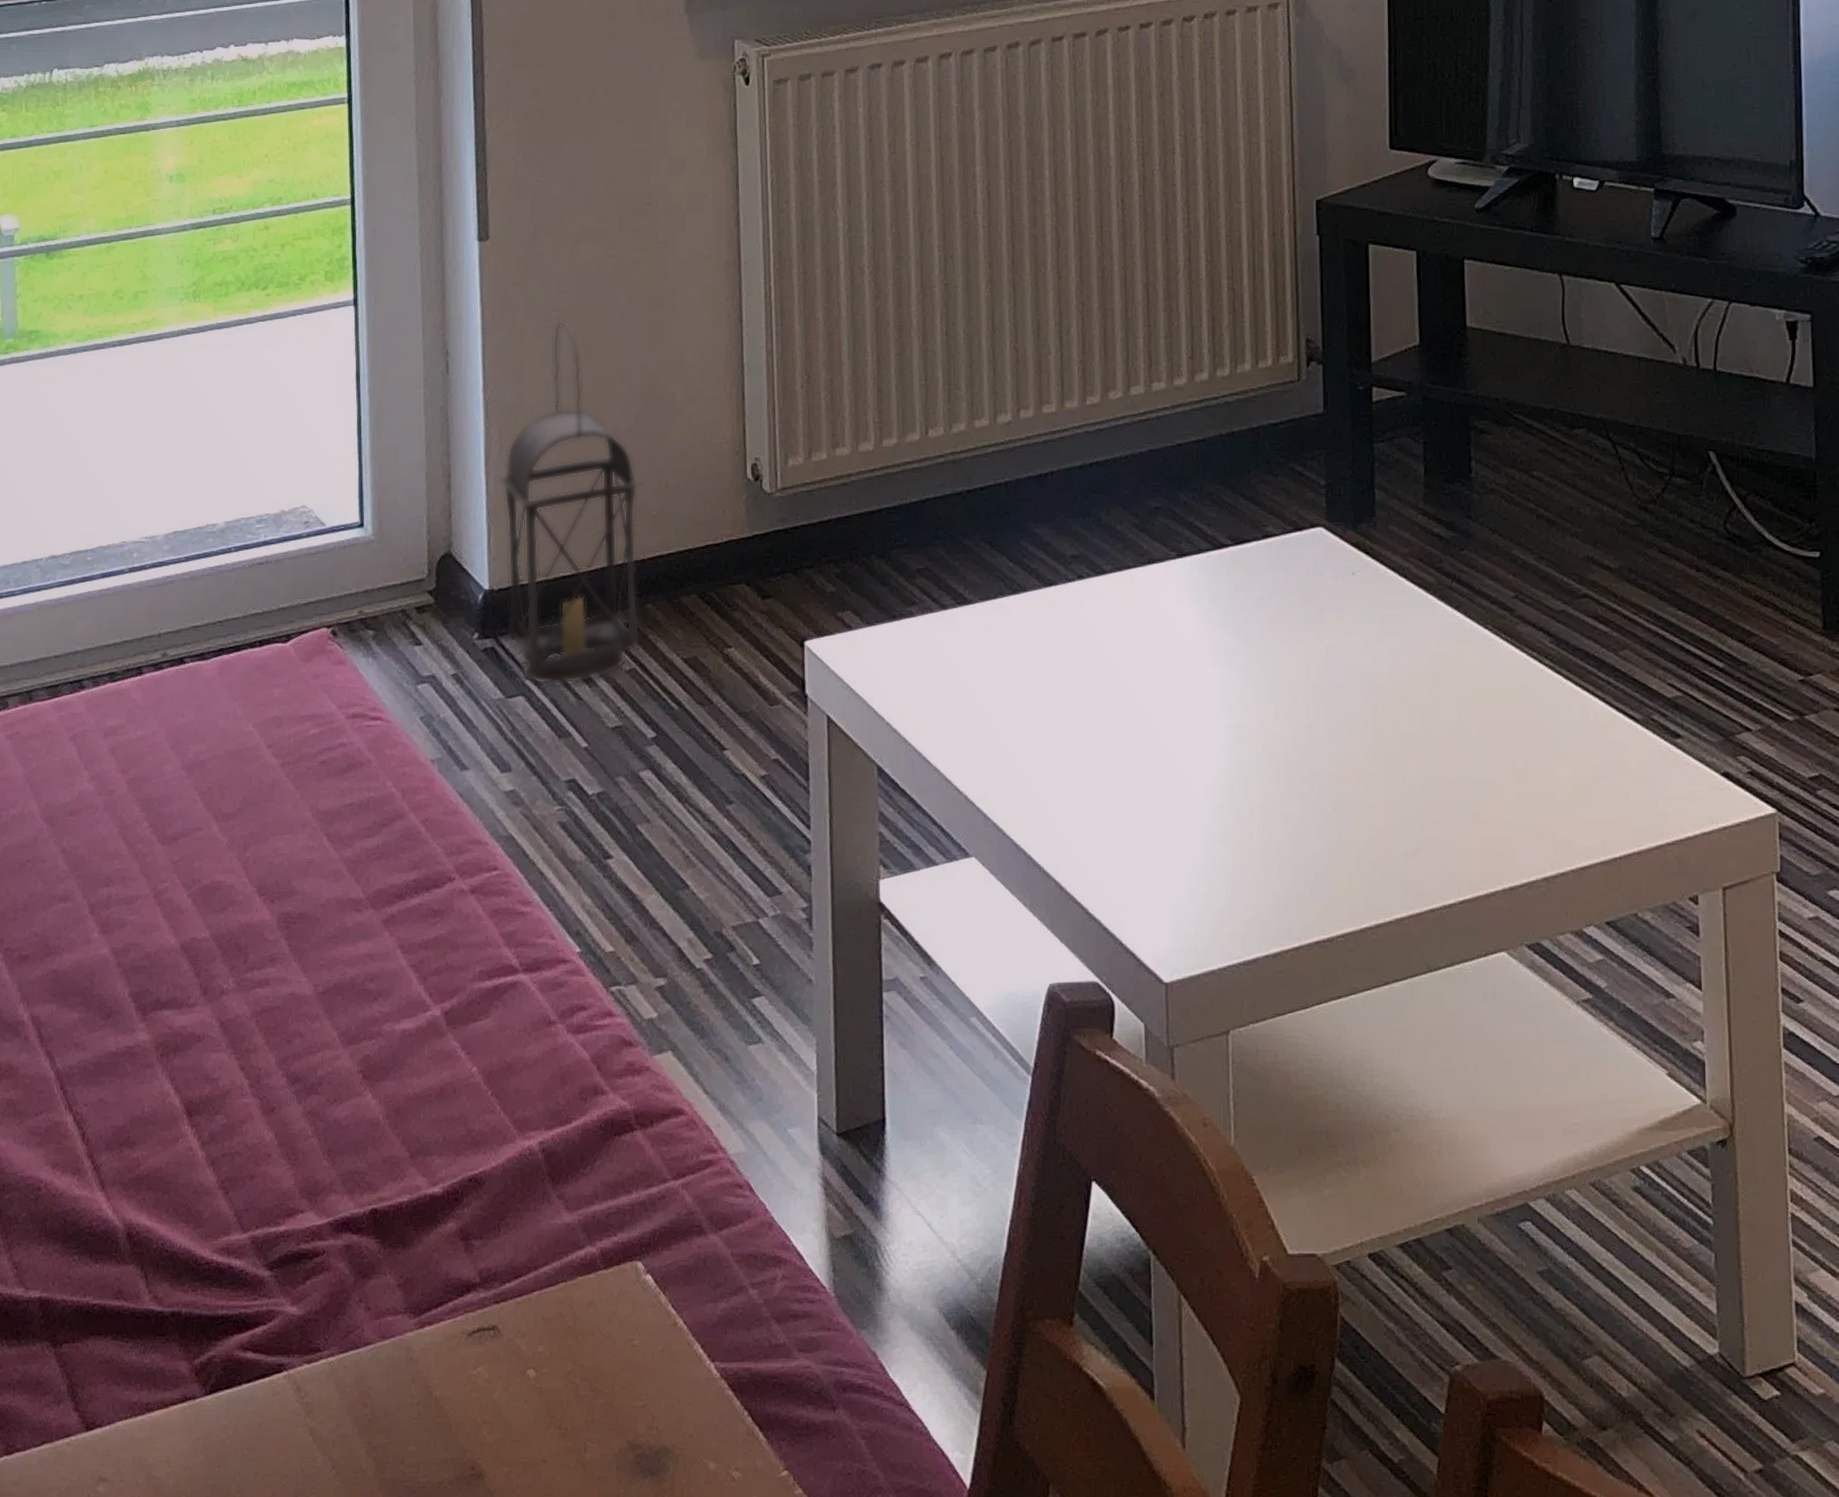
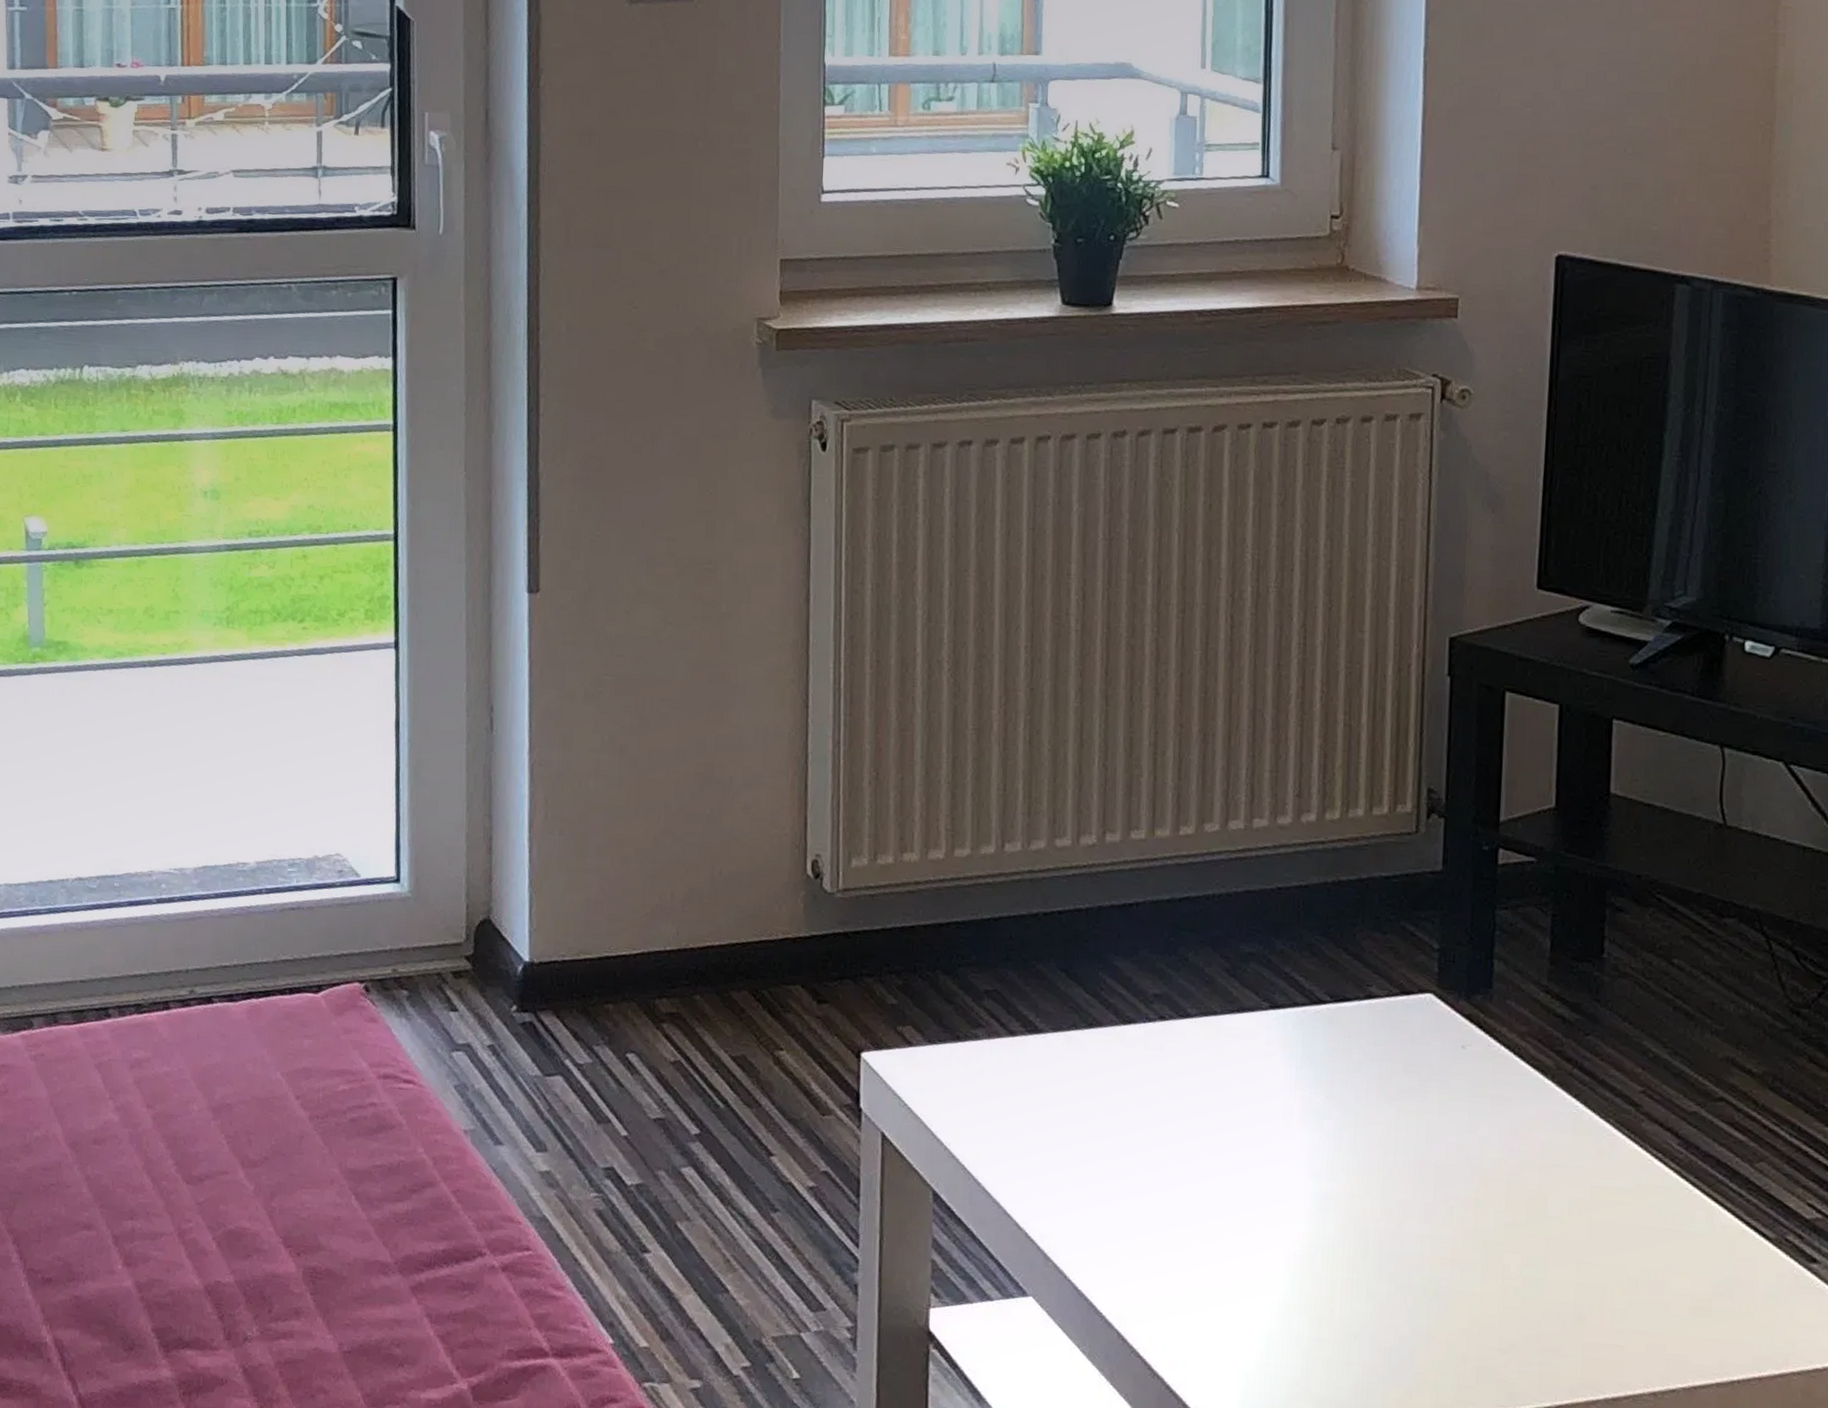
lantern: present [499,320,642,685] -> none [543,686,694,1070]

